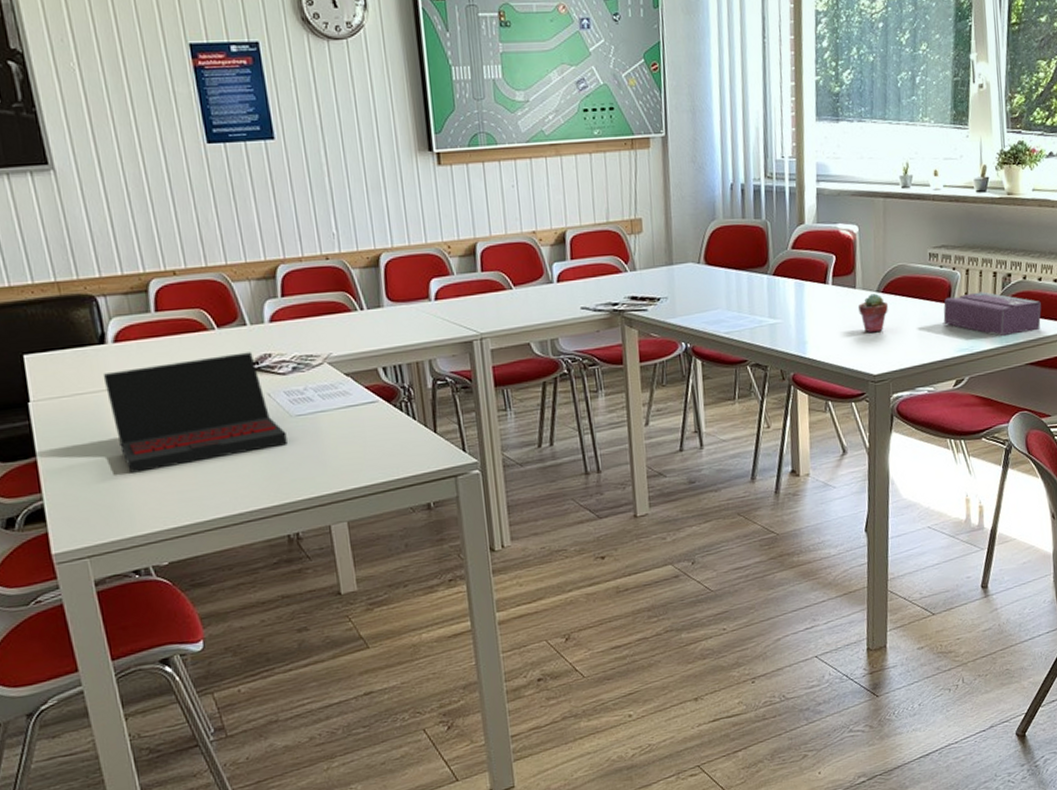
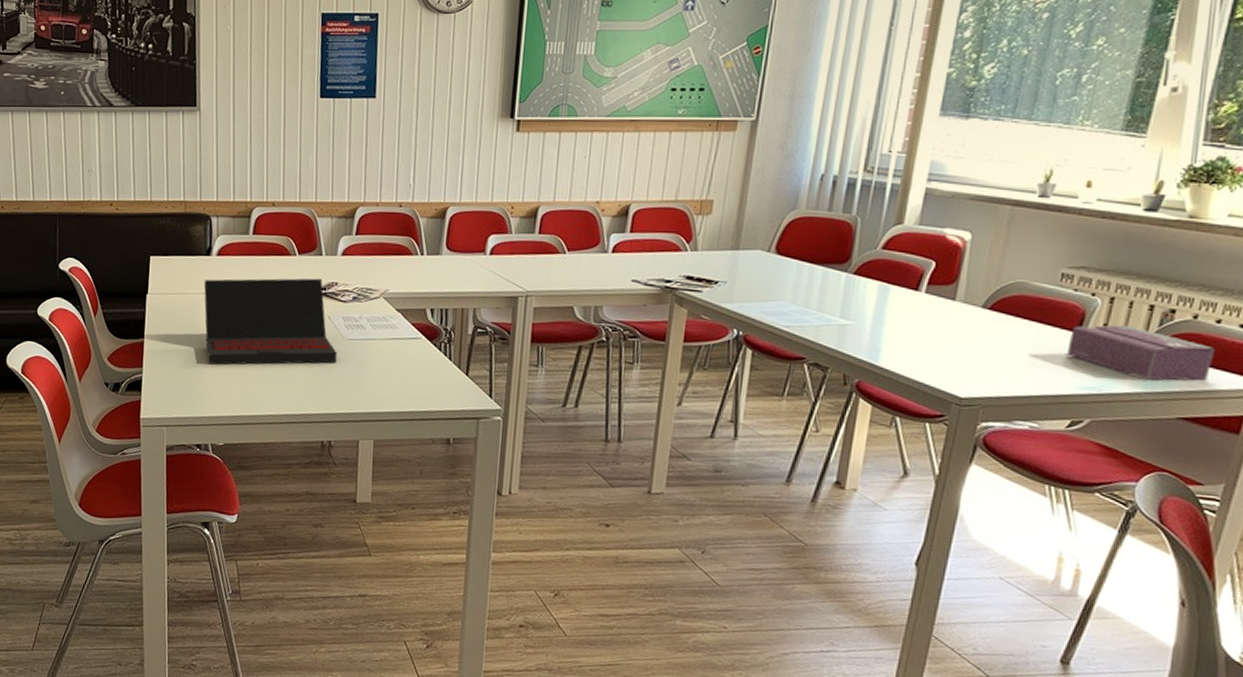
potted succulent: present [858,293,888,333] -> none [954,309,994,352]

